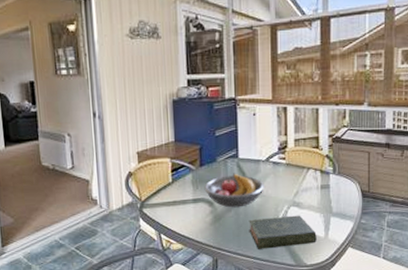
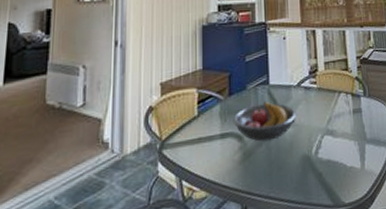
book: present [249,215,317,249] -> none [281,144,353,190]

